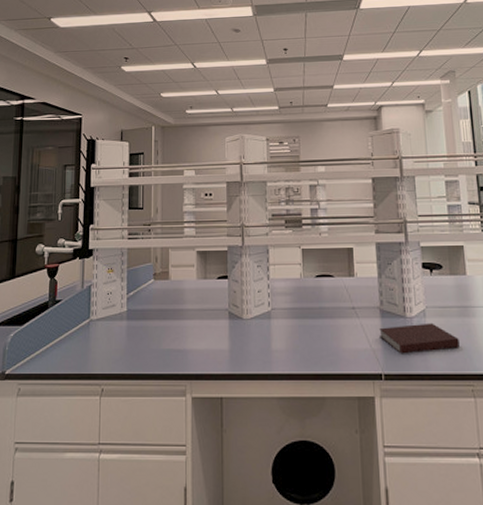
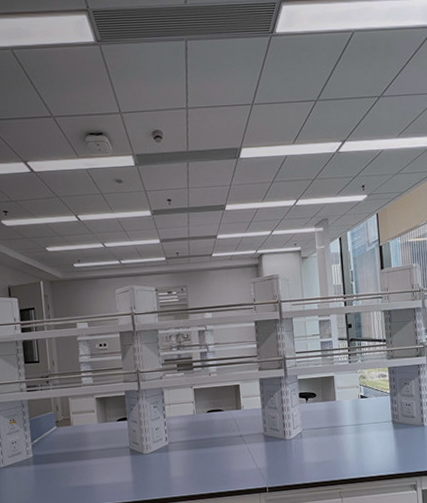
notebook: present [379,323,460,354] -> none [264,442,330,470]

